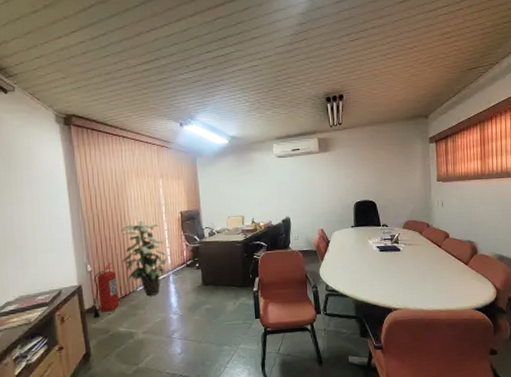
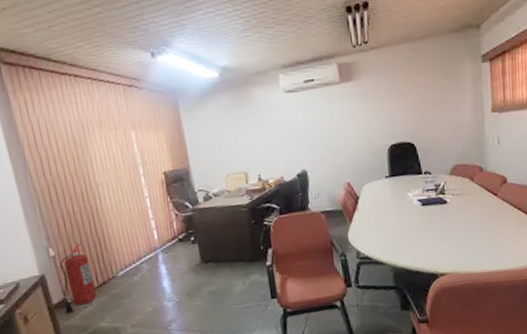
indoor plant: present [120,220,168,297] -> none [86,186,153,282]

